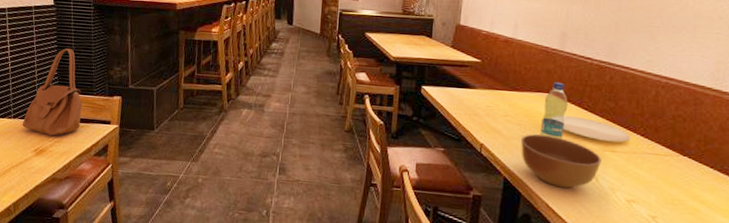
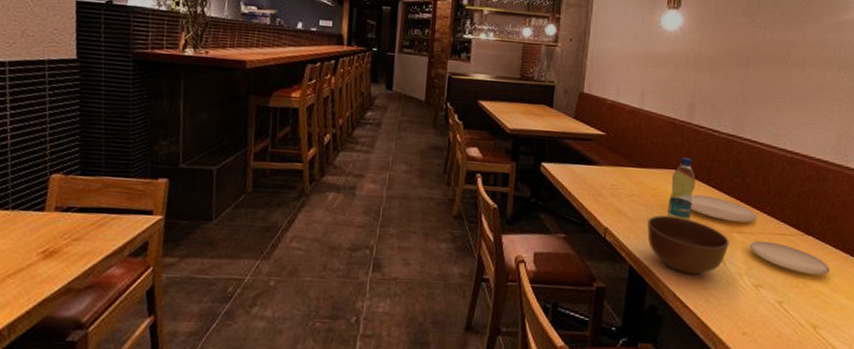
handbag: present [22,48,83,136] -> none [24,116,115,232]
plate: none [622,159,708,194] -> present [749,240,831,276]

